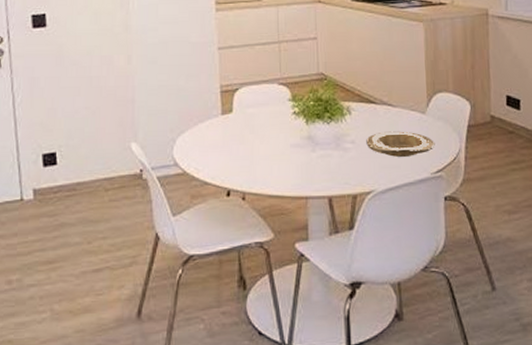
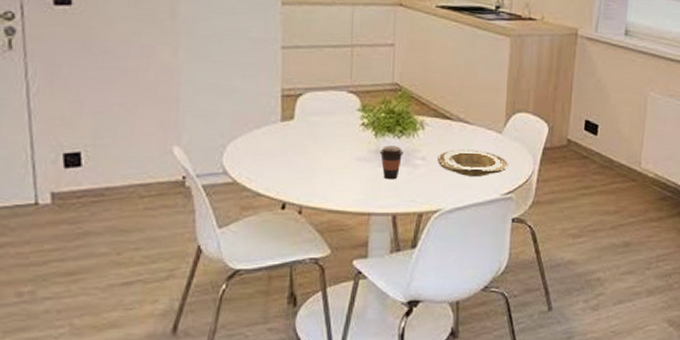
coffee cup: none [311,131,334,164] -> present [379,146,404,180]

